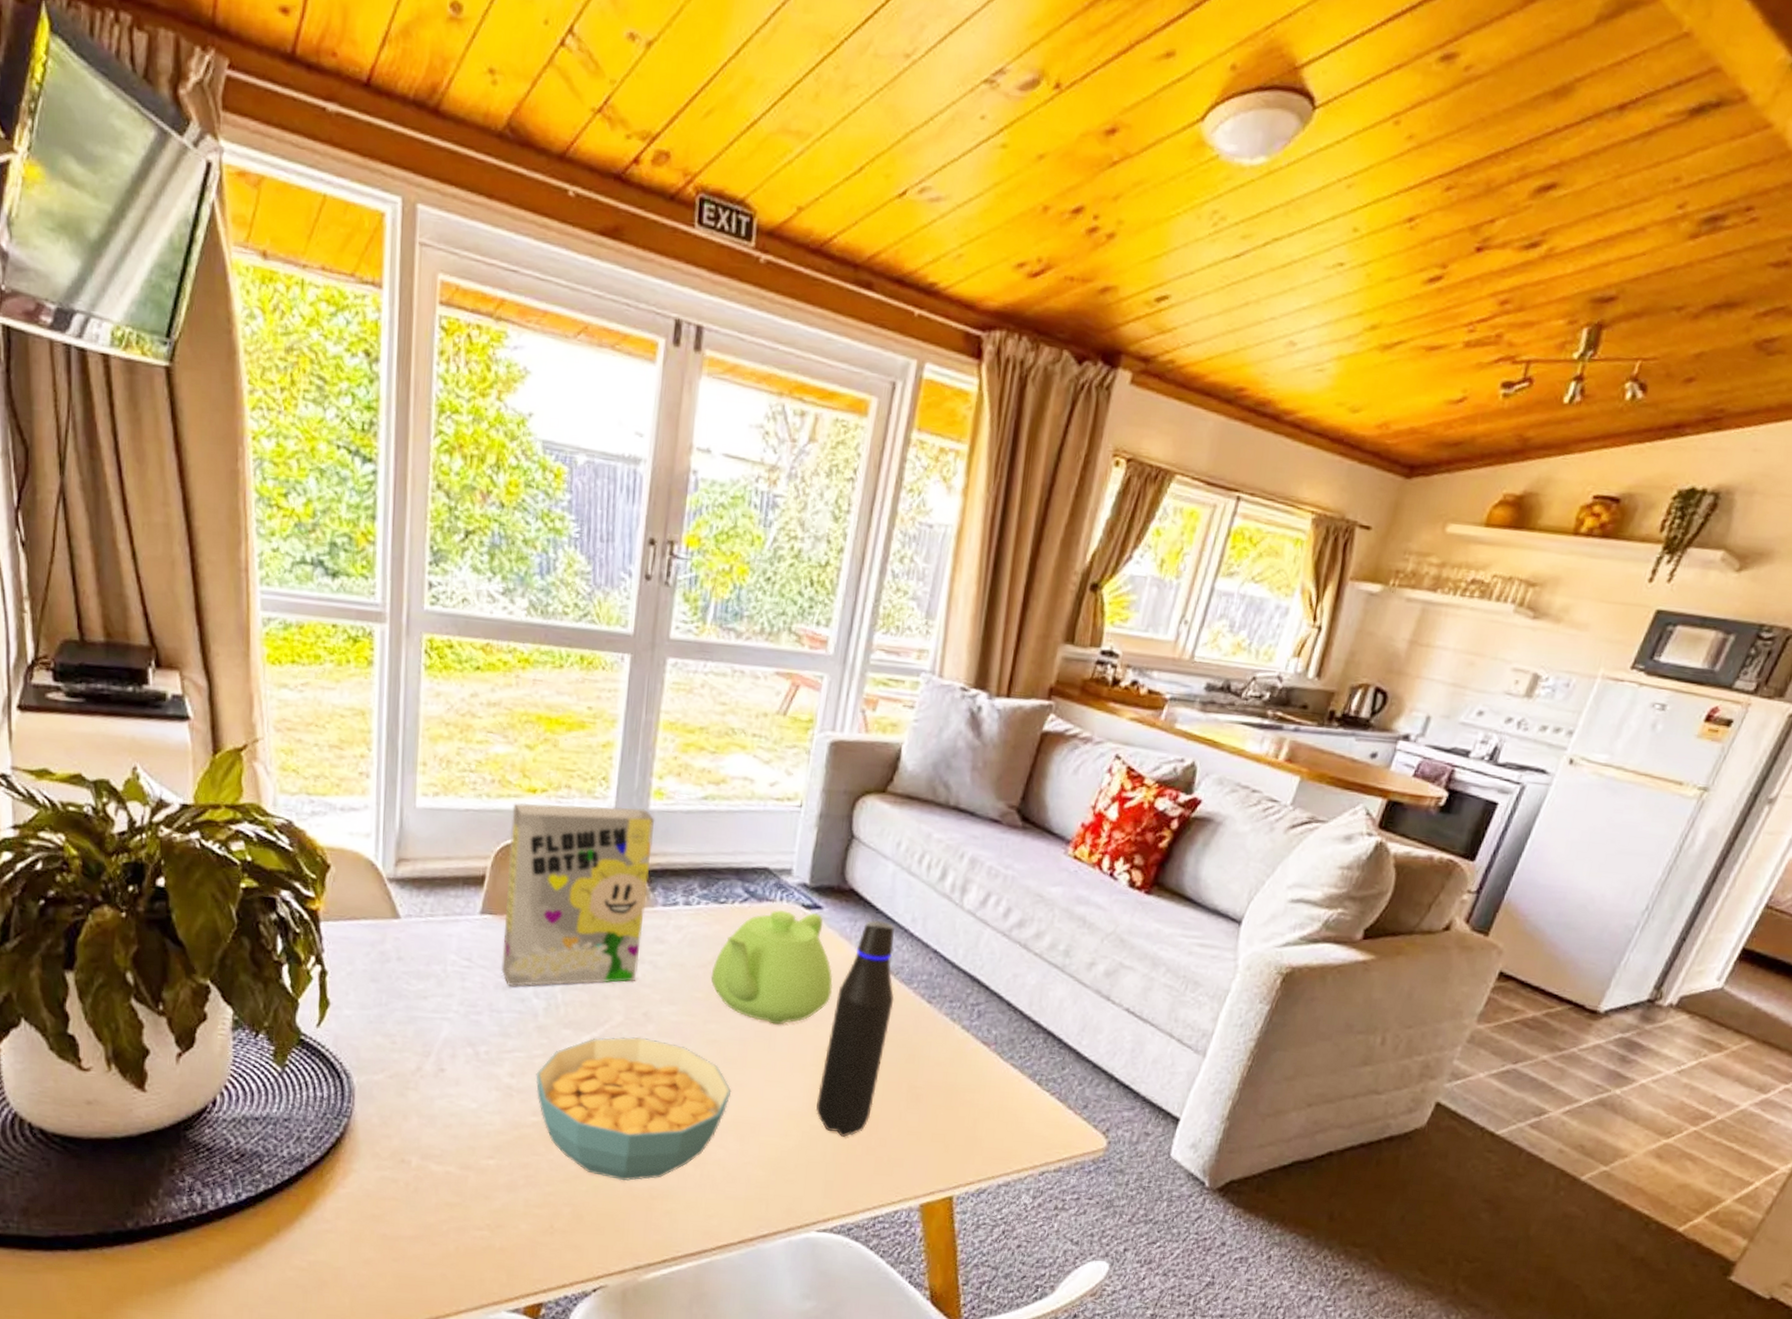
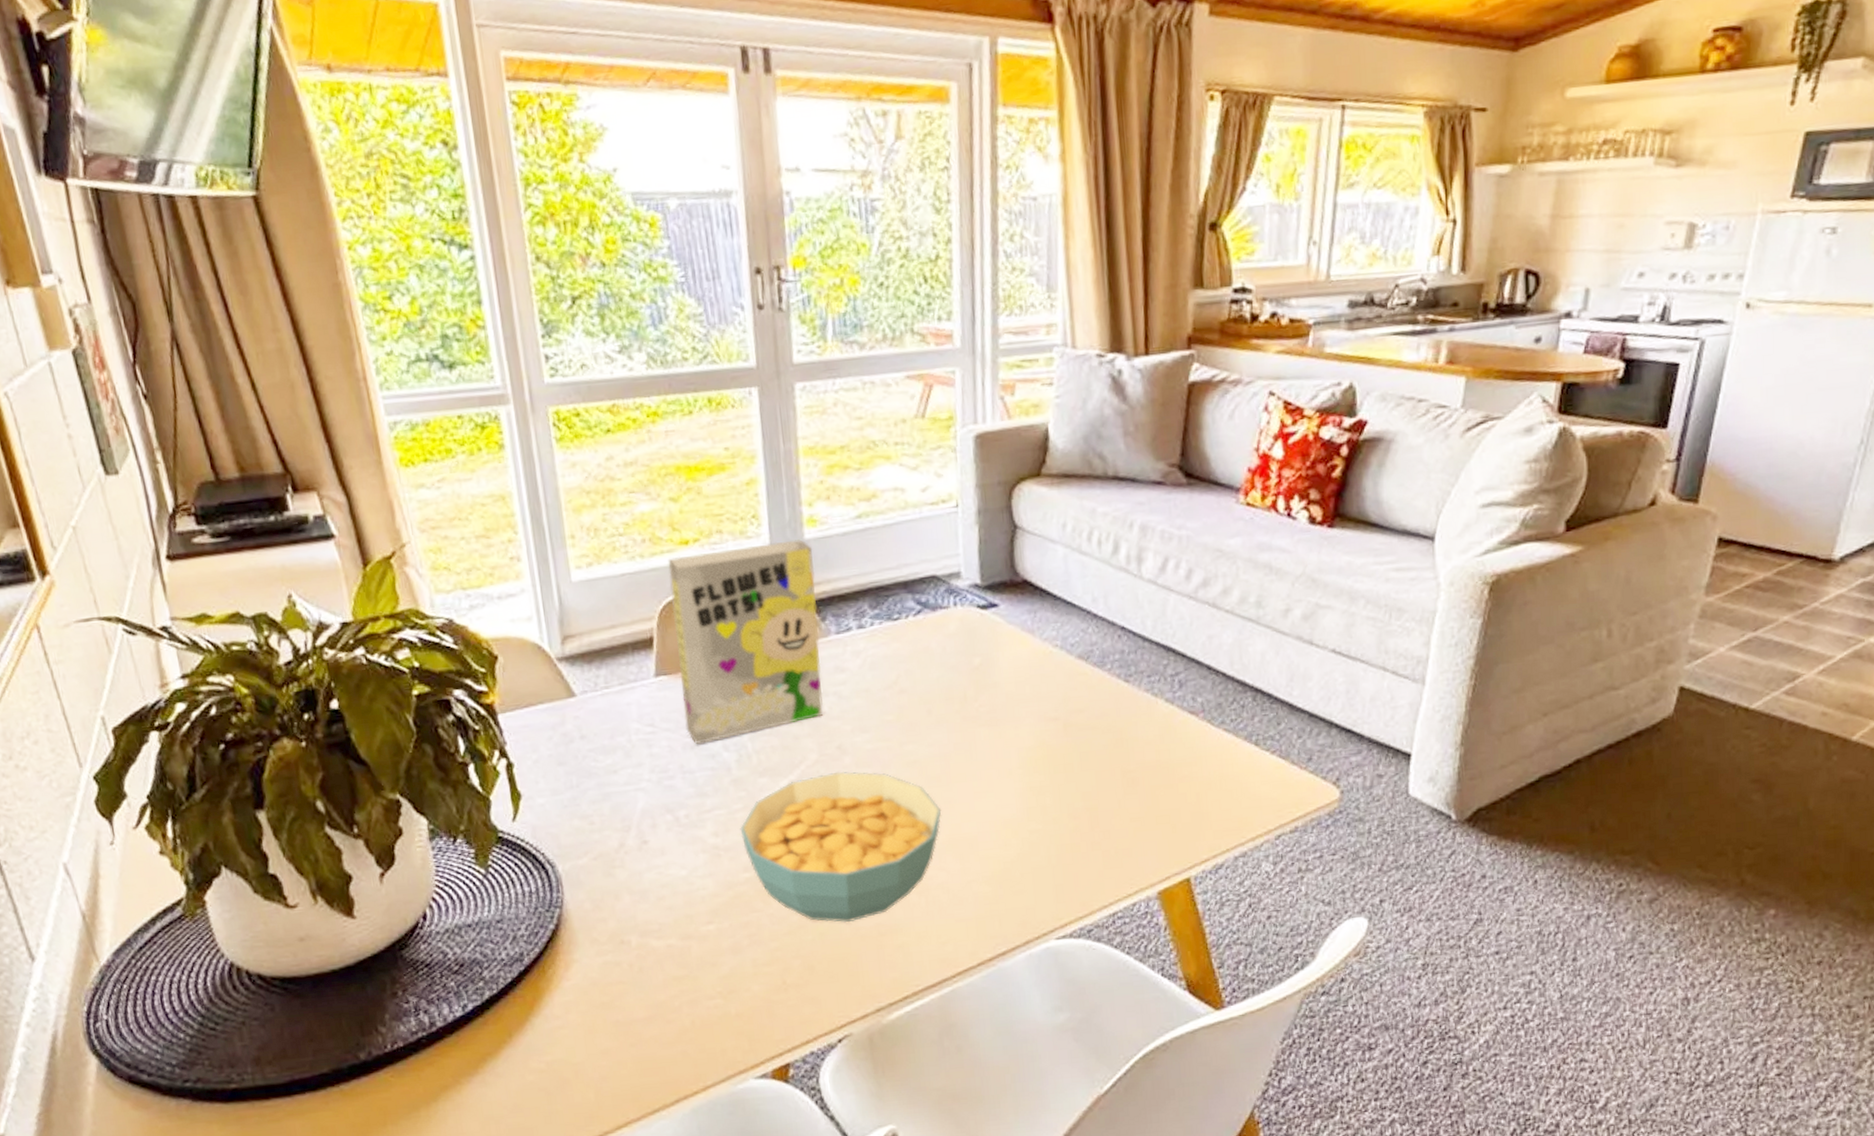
teapot: present [710,909,833,1025] -> none [898,612,1025,734]
water bottle: present [815,919,895,1137] -> none [1030,606,1091,836]

